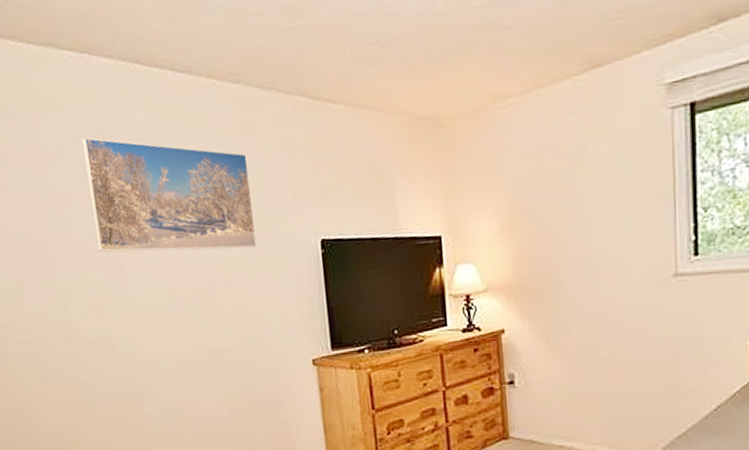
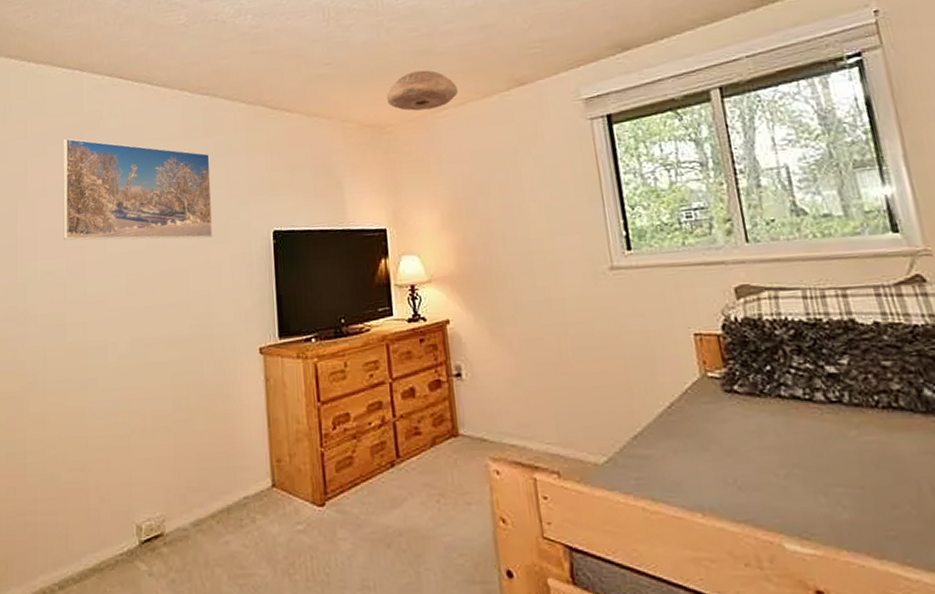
ceiling light: none [443,49,526,100] -> present [386,70,459,111]

